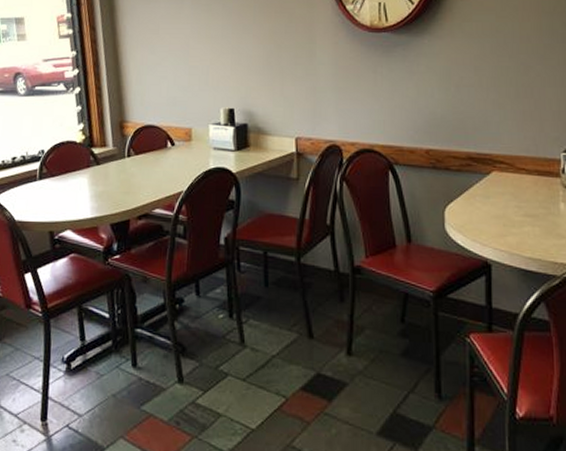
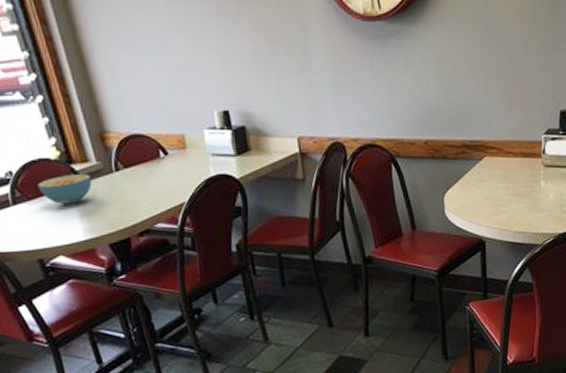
cereal bowl: none [62,157,106,184] -> present [38,174,92,205]

